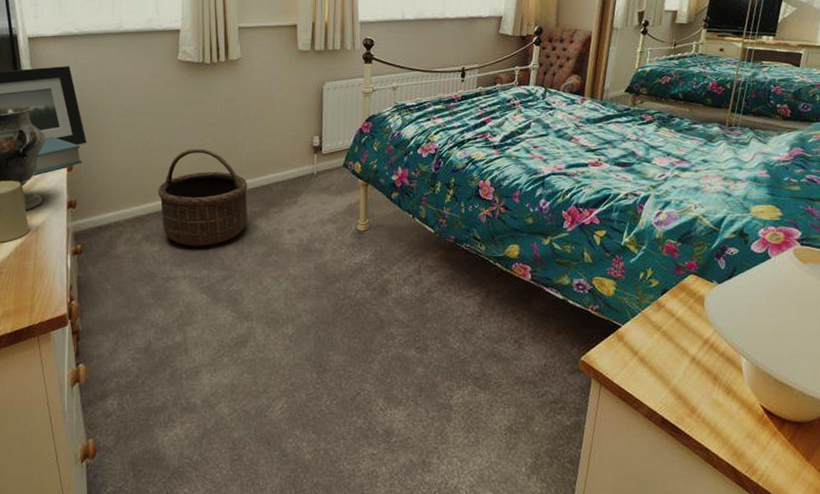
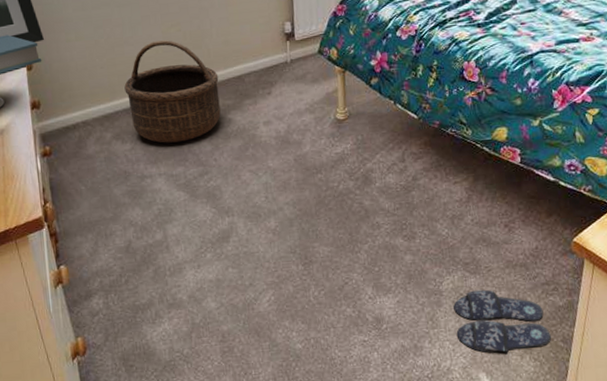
slippers: none [463,405,558,472] -> present [453,289,551,353]

